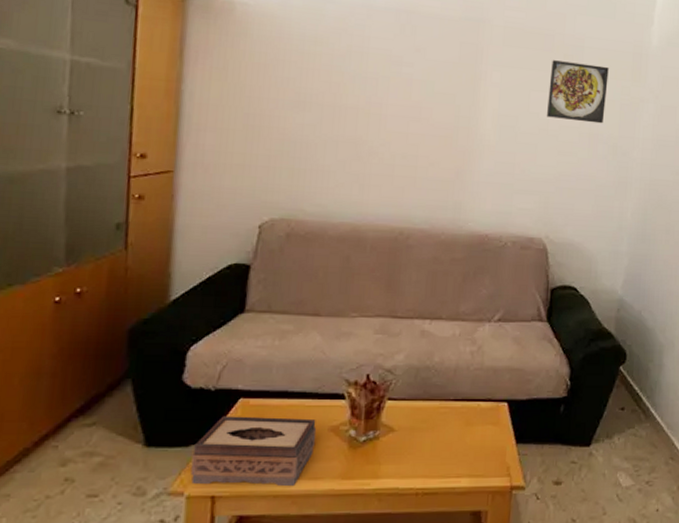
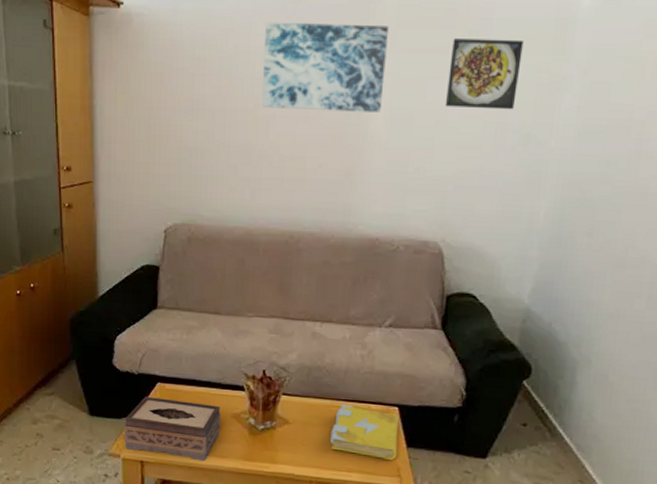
wall art: none [374,26,496,118] -> present [262,21,388,112]
spell book: none [439,405,509,460] -> present [330,404,400,461]

